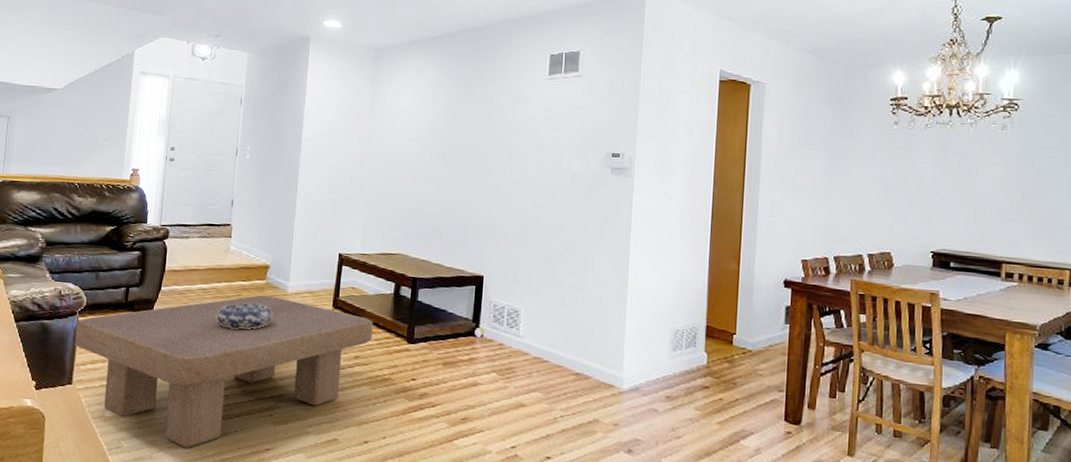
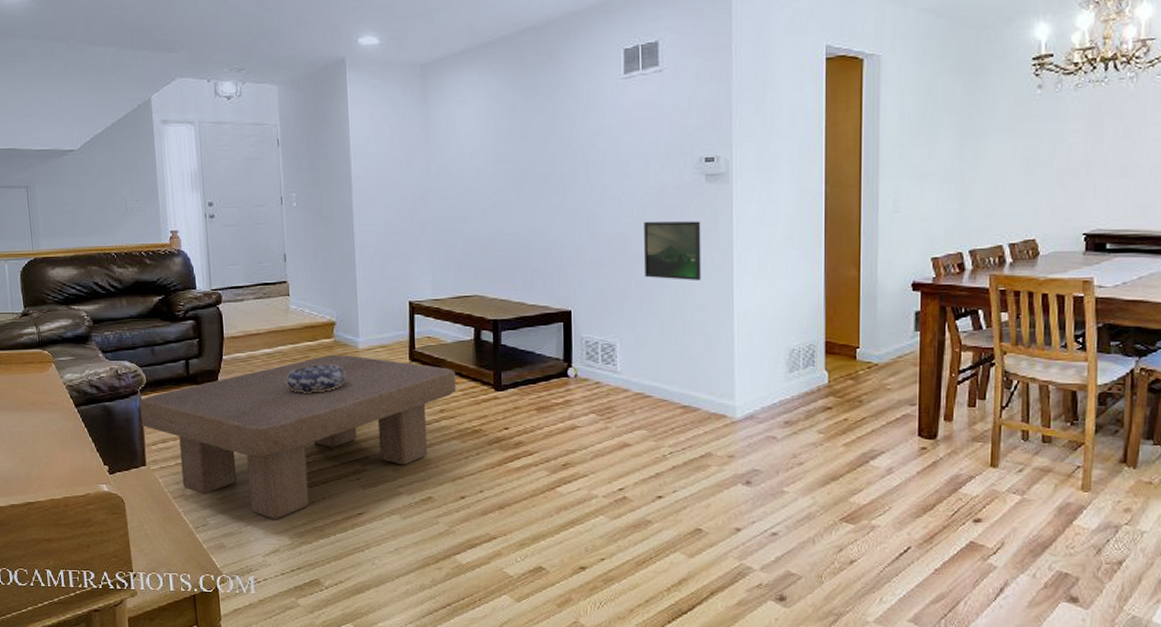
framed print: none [552,203,604,261] -> present [644,221,702,281]

